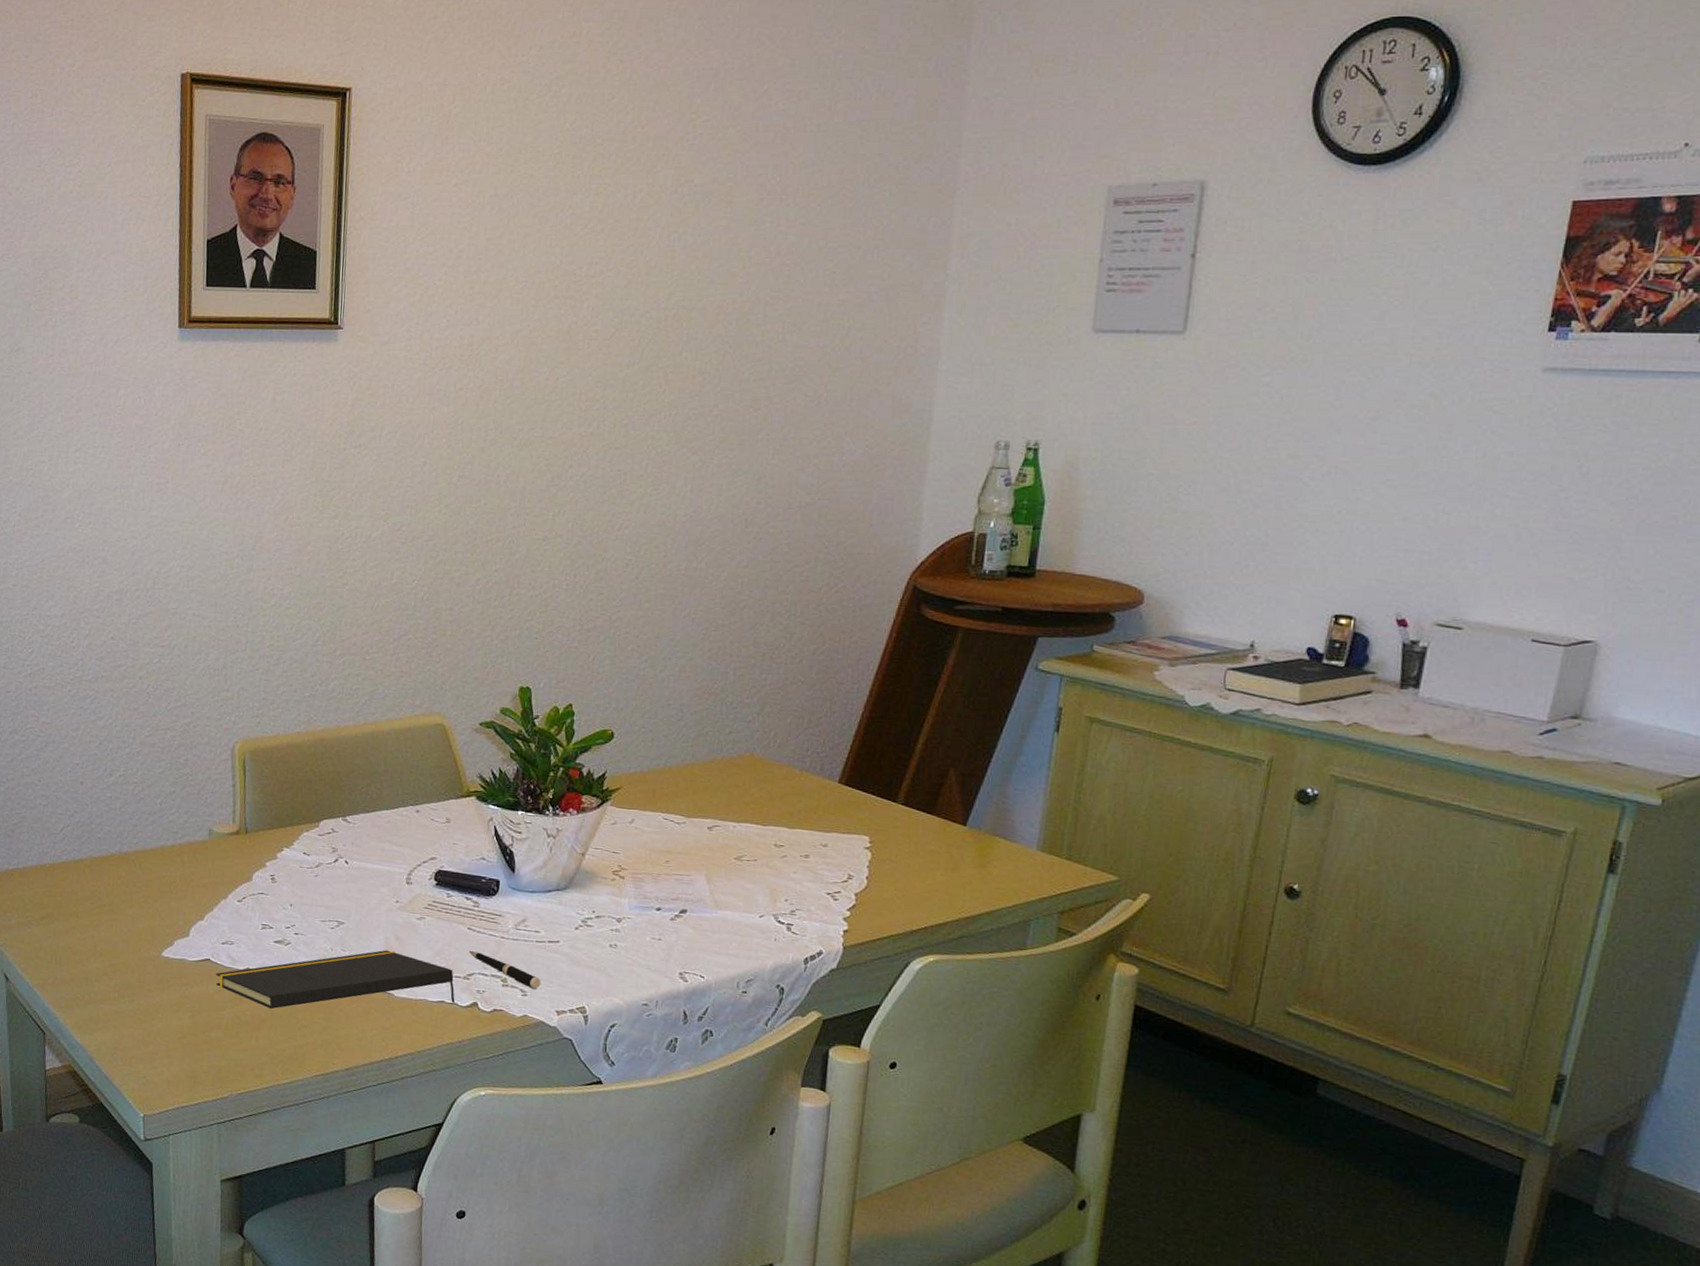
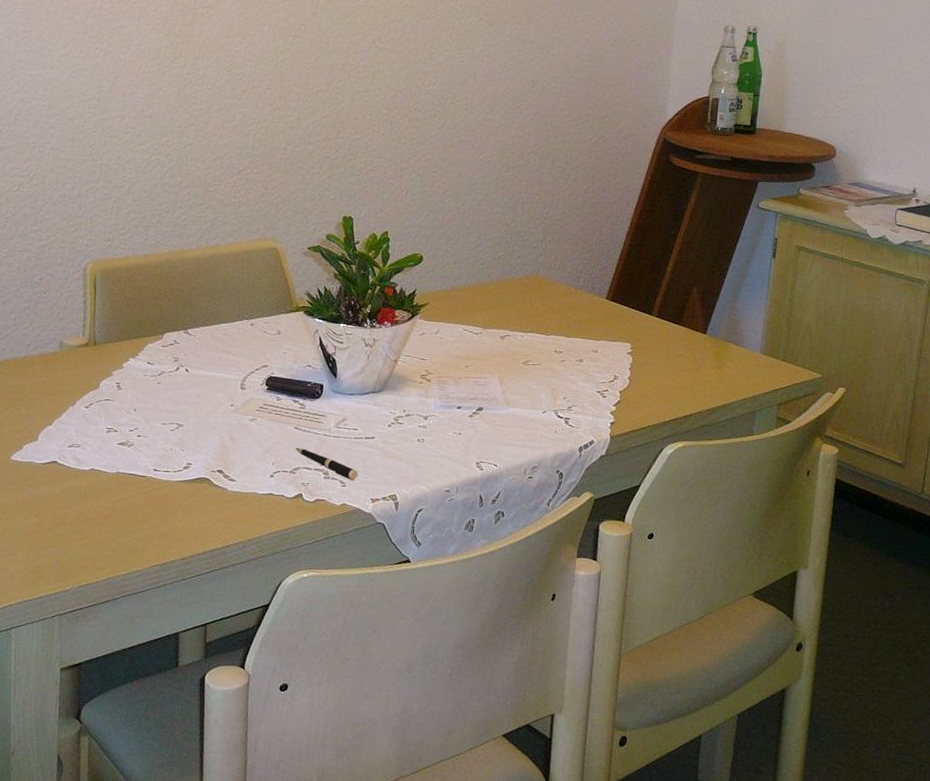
notepad: present [216,950,455,1009] -> none [62,448,282,506]

